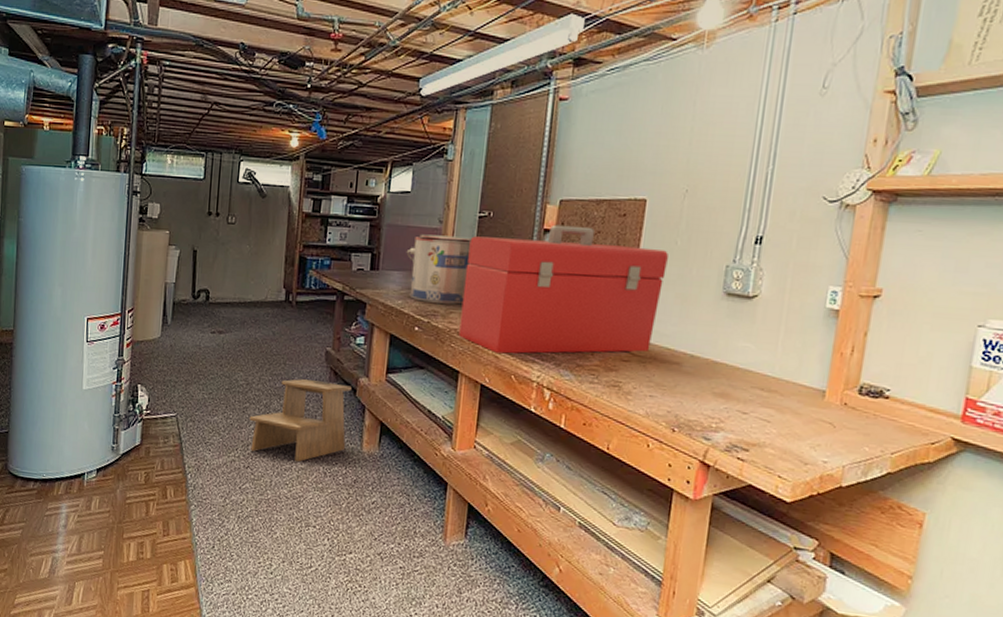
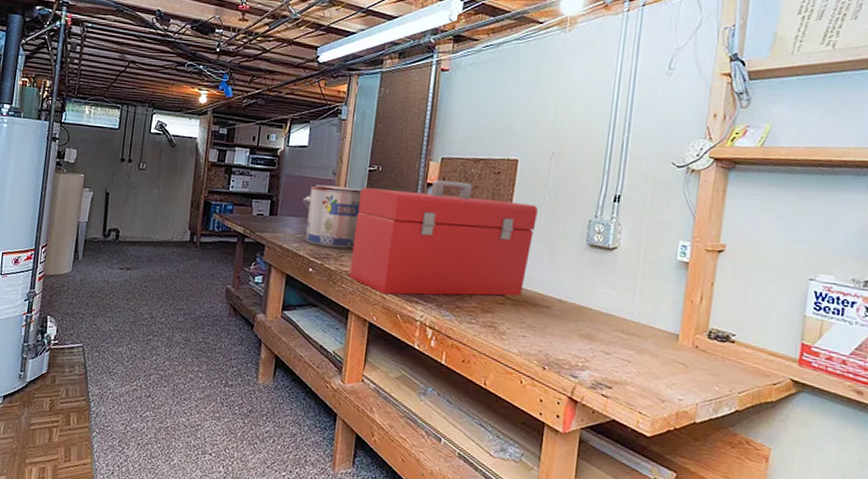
step stool: present [249,379,352,462] -> none [152,314,249,393]

